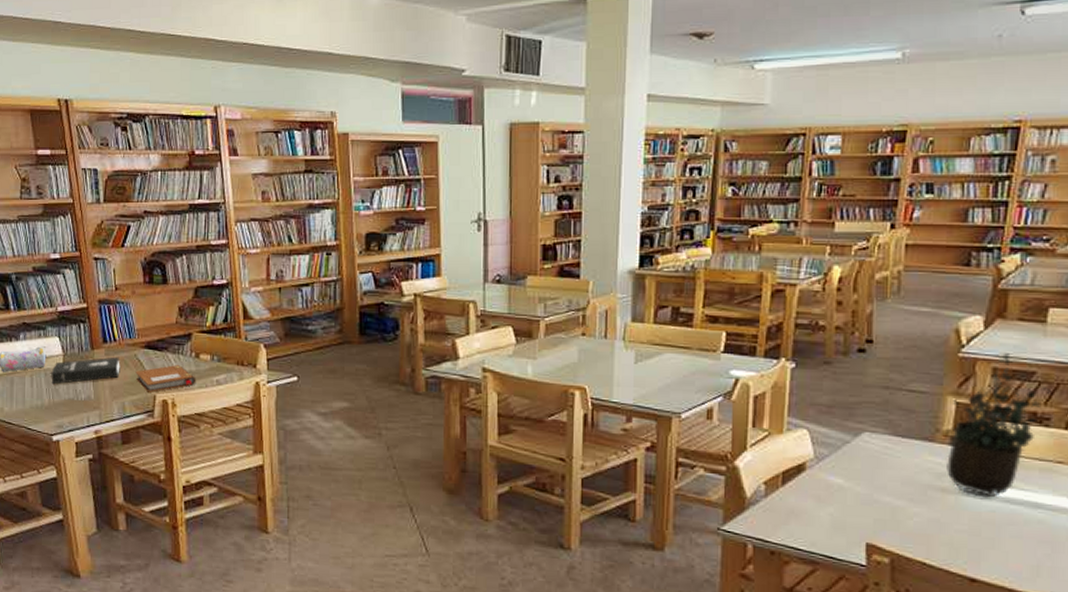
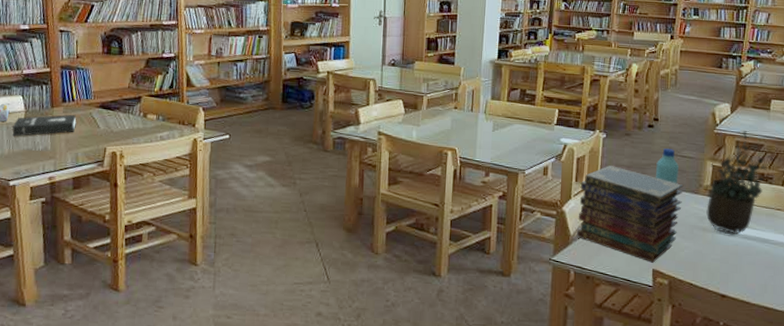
notebook: present [135,364,196,392] -> none [89,122,143,145]
book stack: none [756,404,912,535] -> present [577,164,684,263]
water bottle: none [868,381,904,449] -> present [655,148,679,199]

